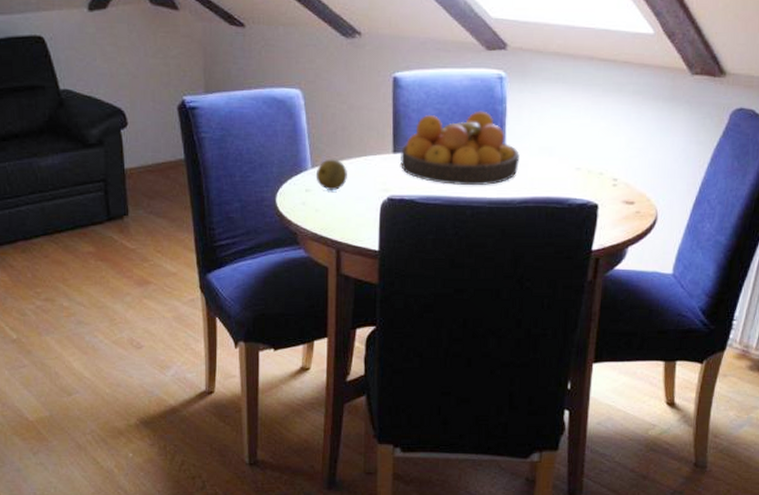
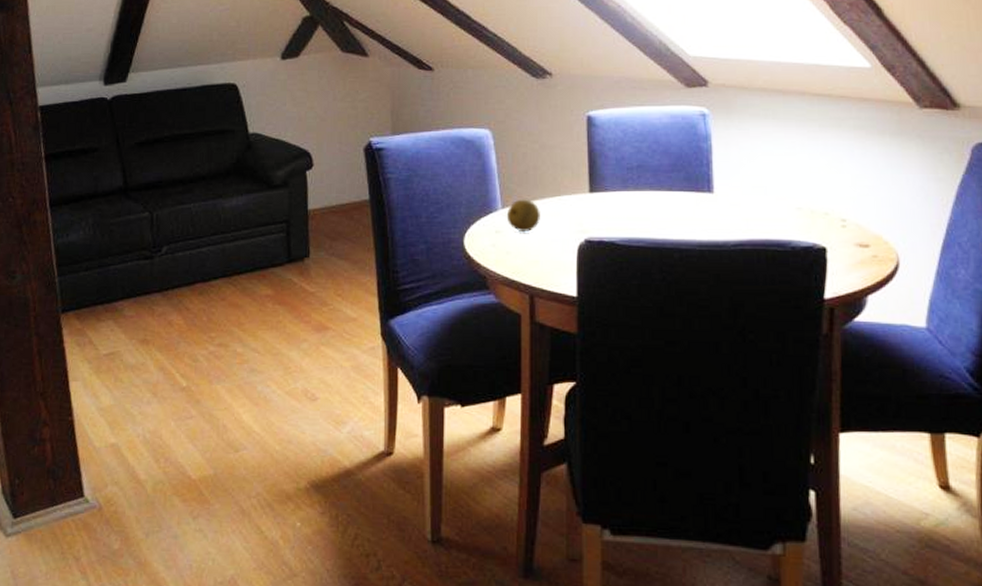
fruit bowl: present [401,110,520,185] -> none [598,148,731,226]

